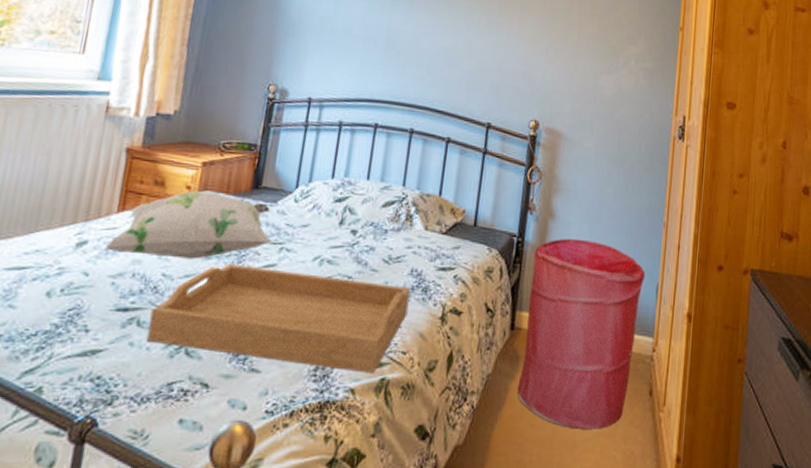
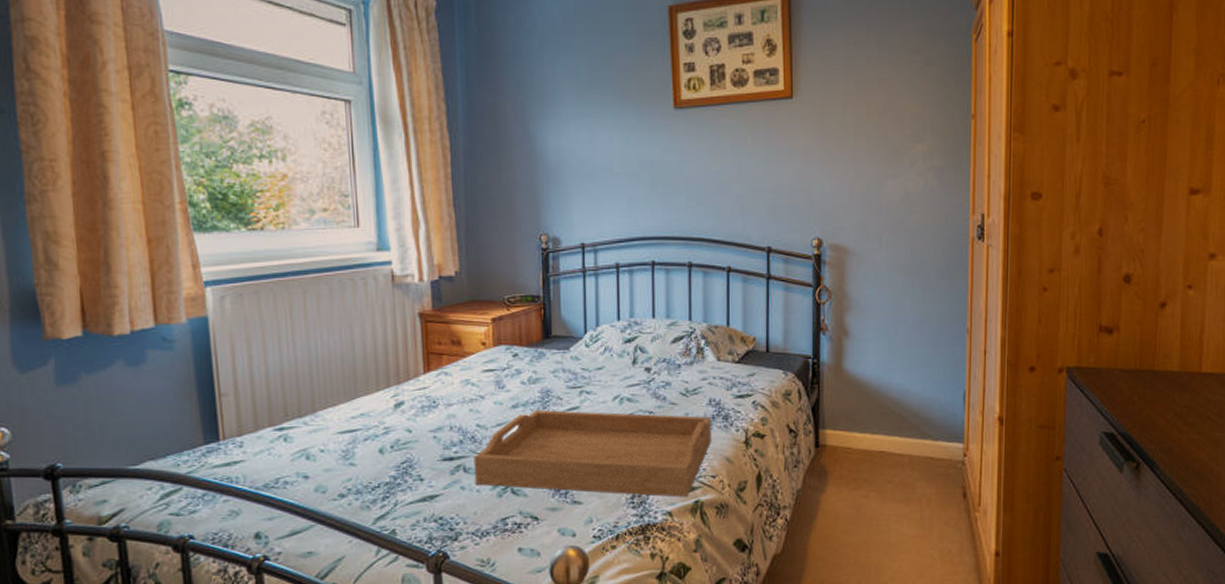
decorative pillow: present [105,191,273,260] -> none [420,345,572,410]
laundry hamper: present [517,238,646,429] -> none [828,354,951,533]

